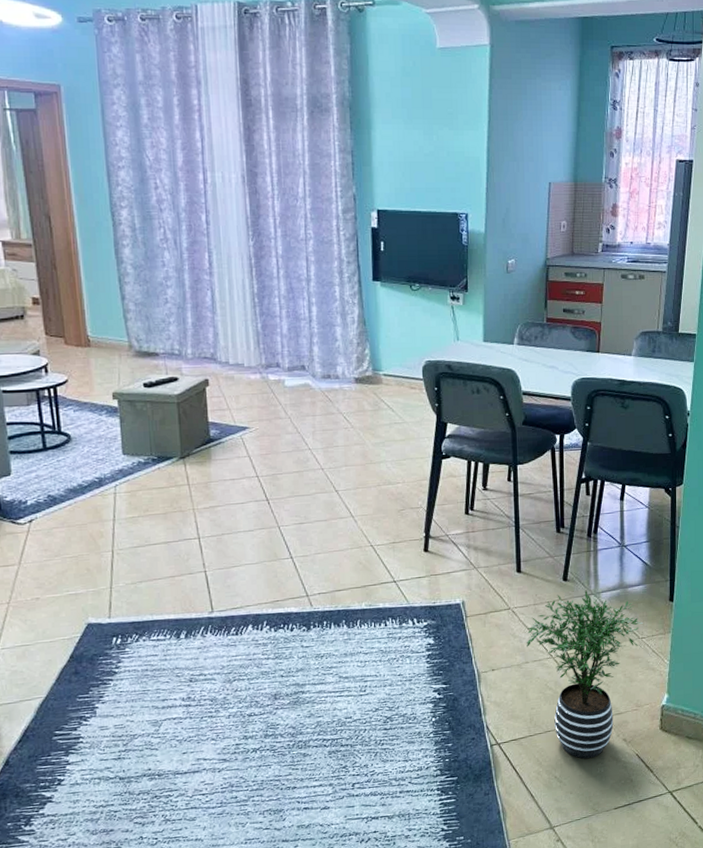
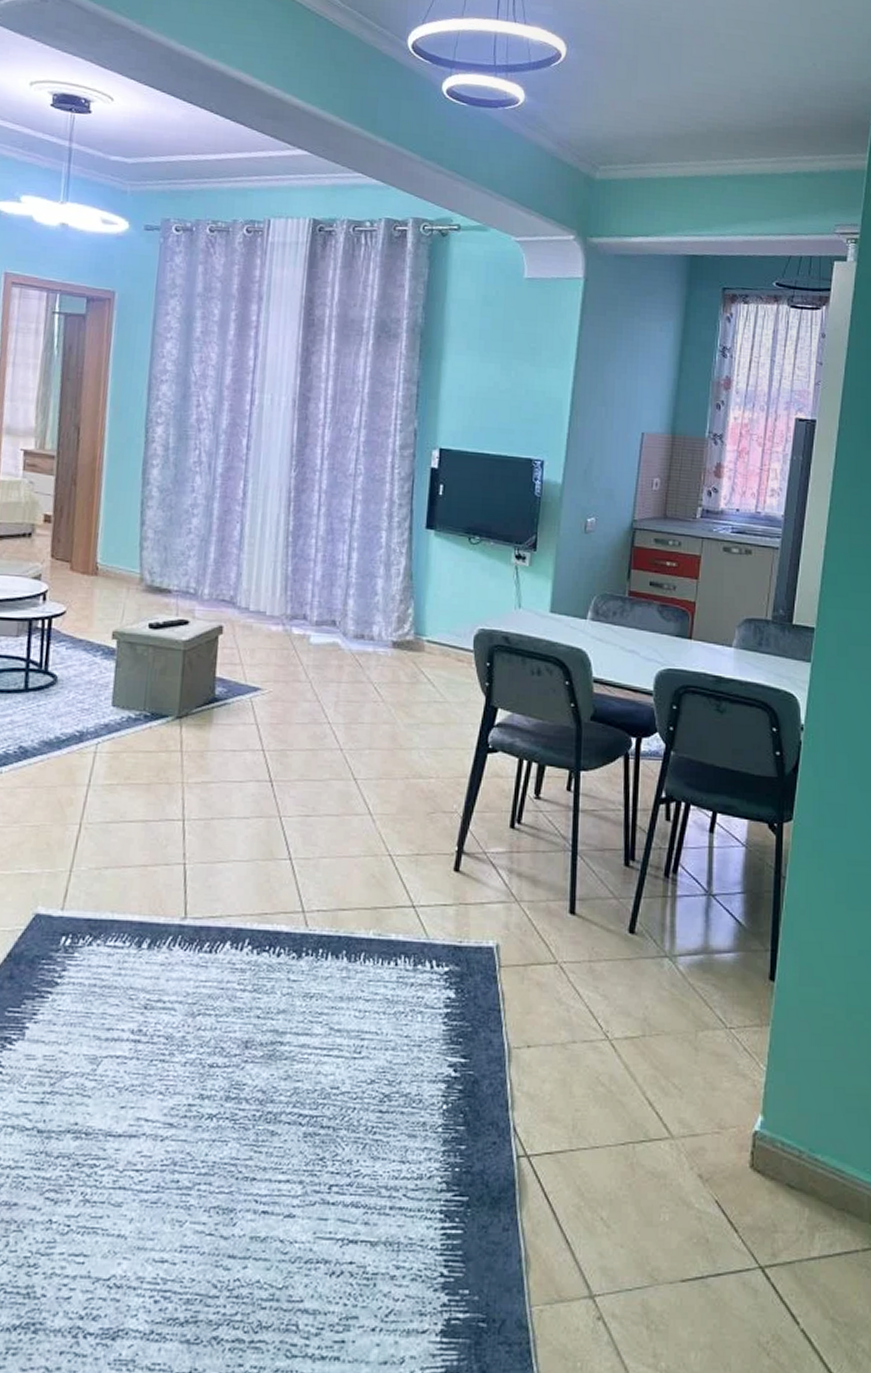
potted plant: present [527,590,643,759] -> none [575,949,732,1198]

